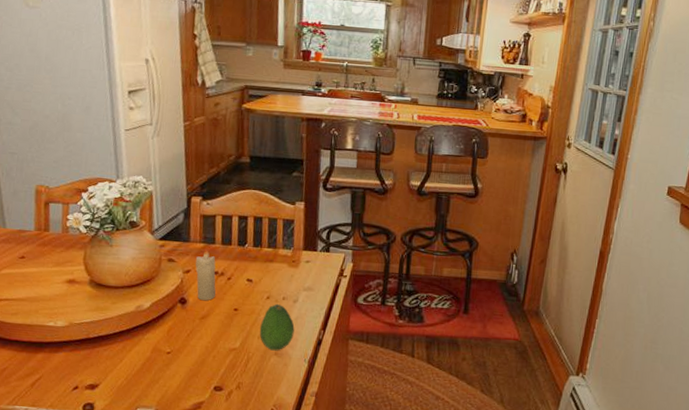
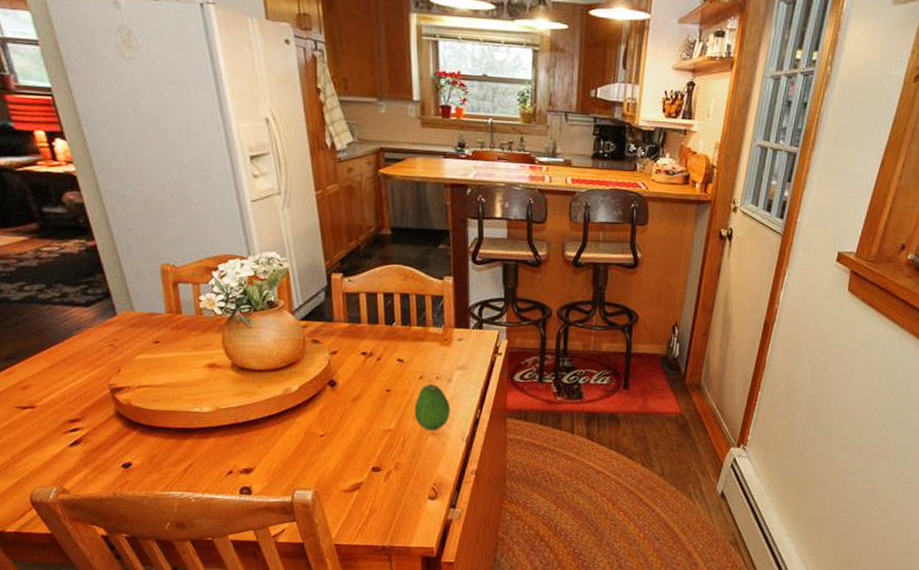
candle: present [195,247,216,300] -> none [341,327,365,382]

